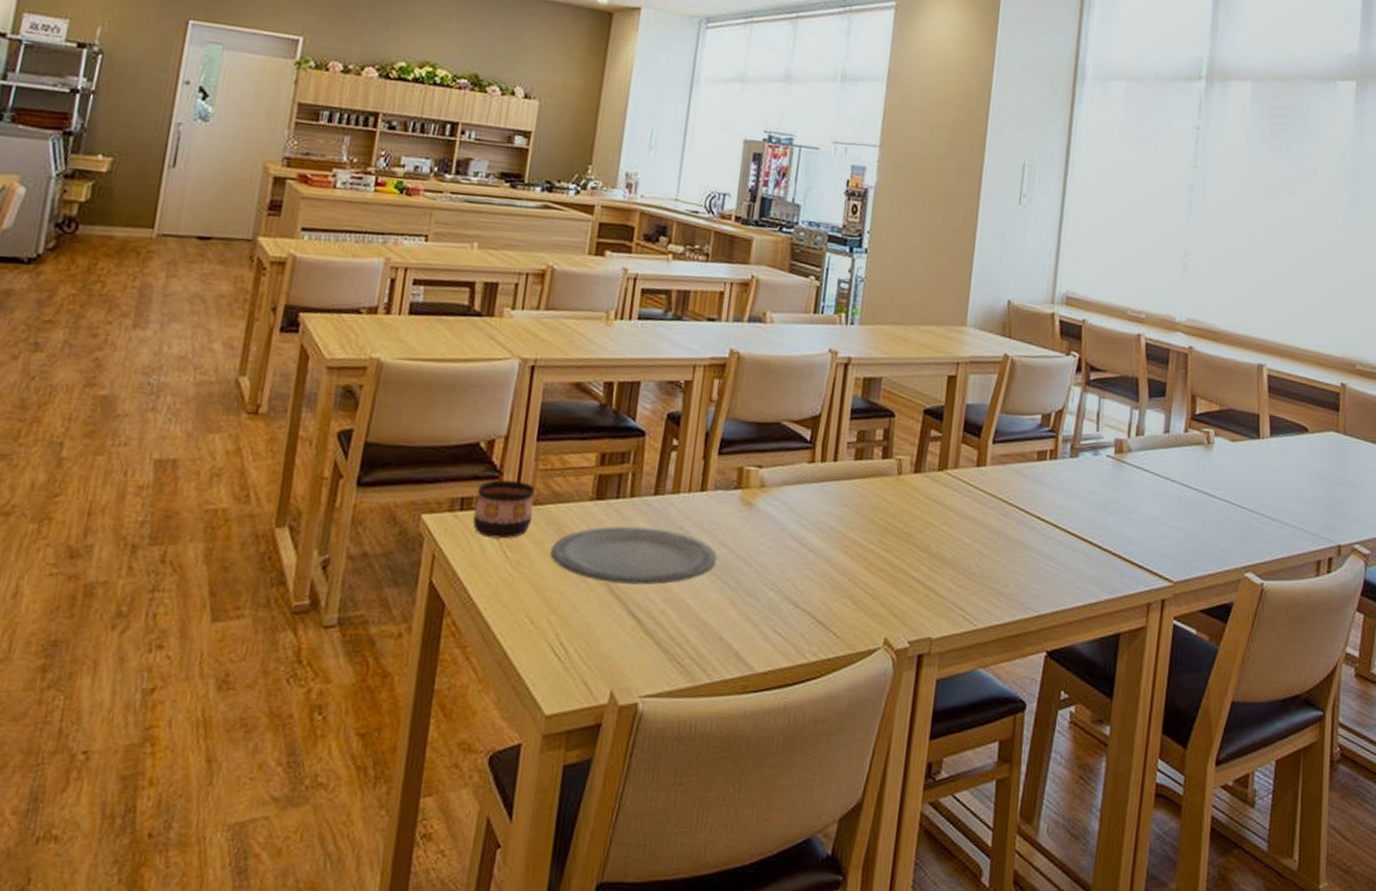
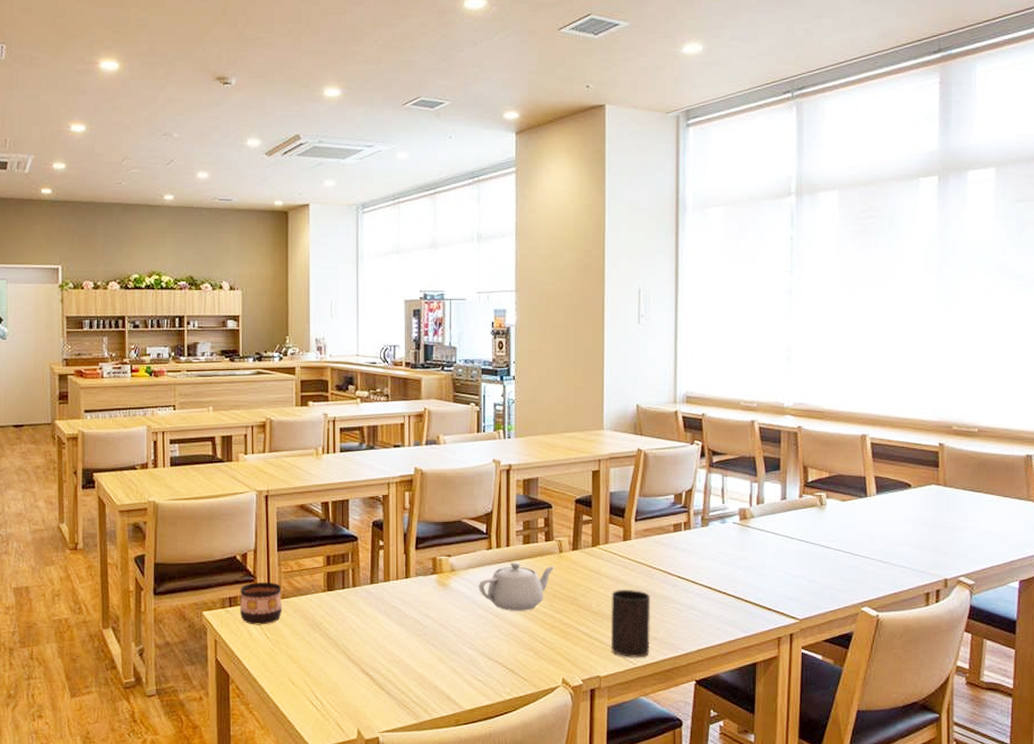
plate: present [550,526,717,585] -> none [300,608,425,651]
teapot: none [792,481,890,547] -> present [479,561,555,611]
cup: none [948,528,1002,618] -> present [610,590,651,658]

